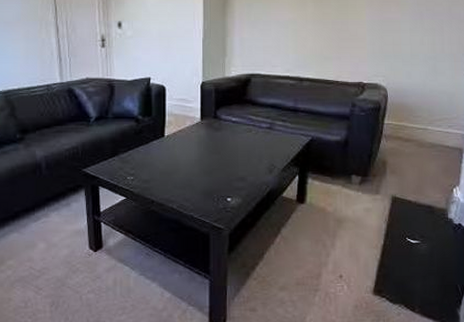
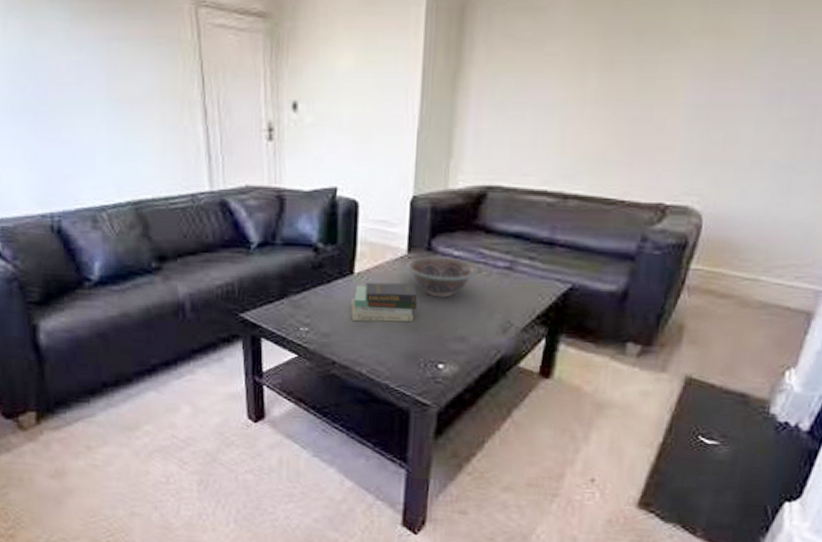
books: none [164,142,210,171] -> present [351,282,418,323]
decorative bowl: none [201,122,249,150] -> present [406,256,478,298]

